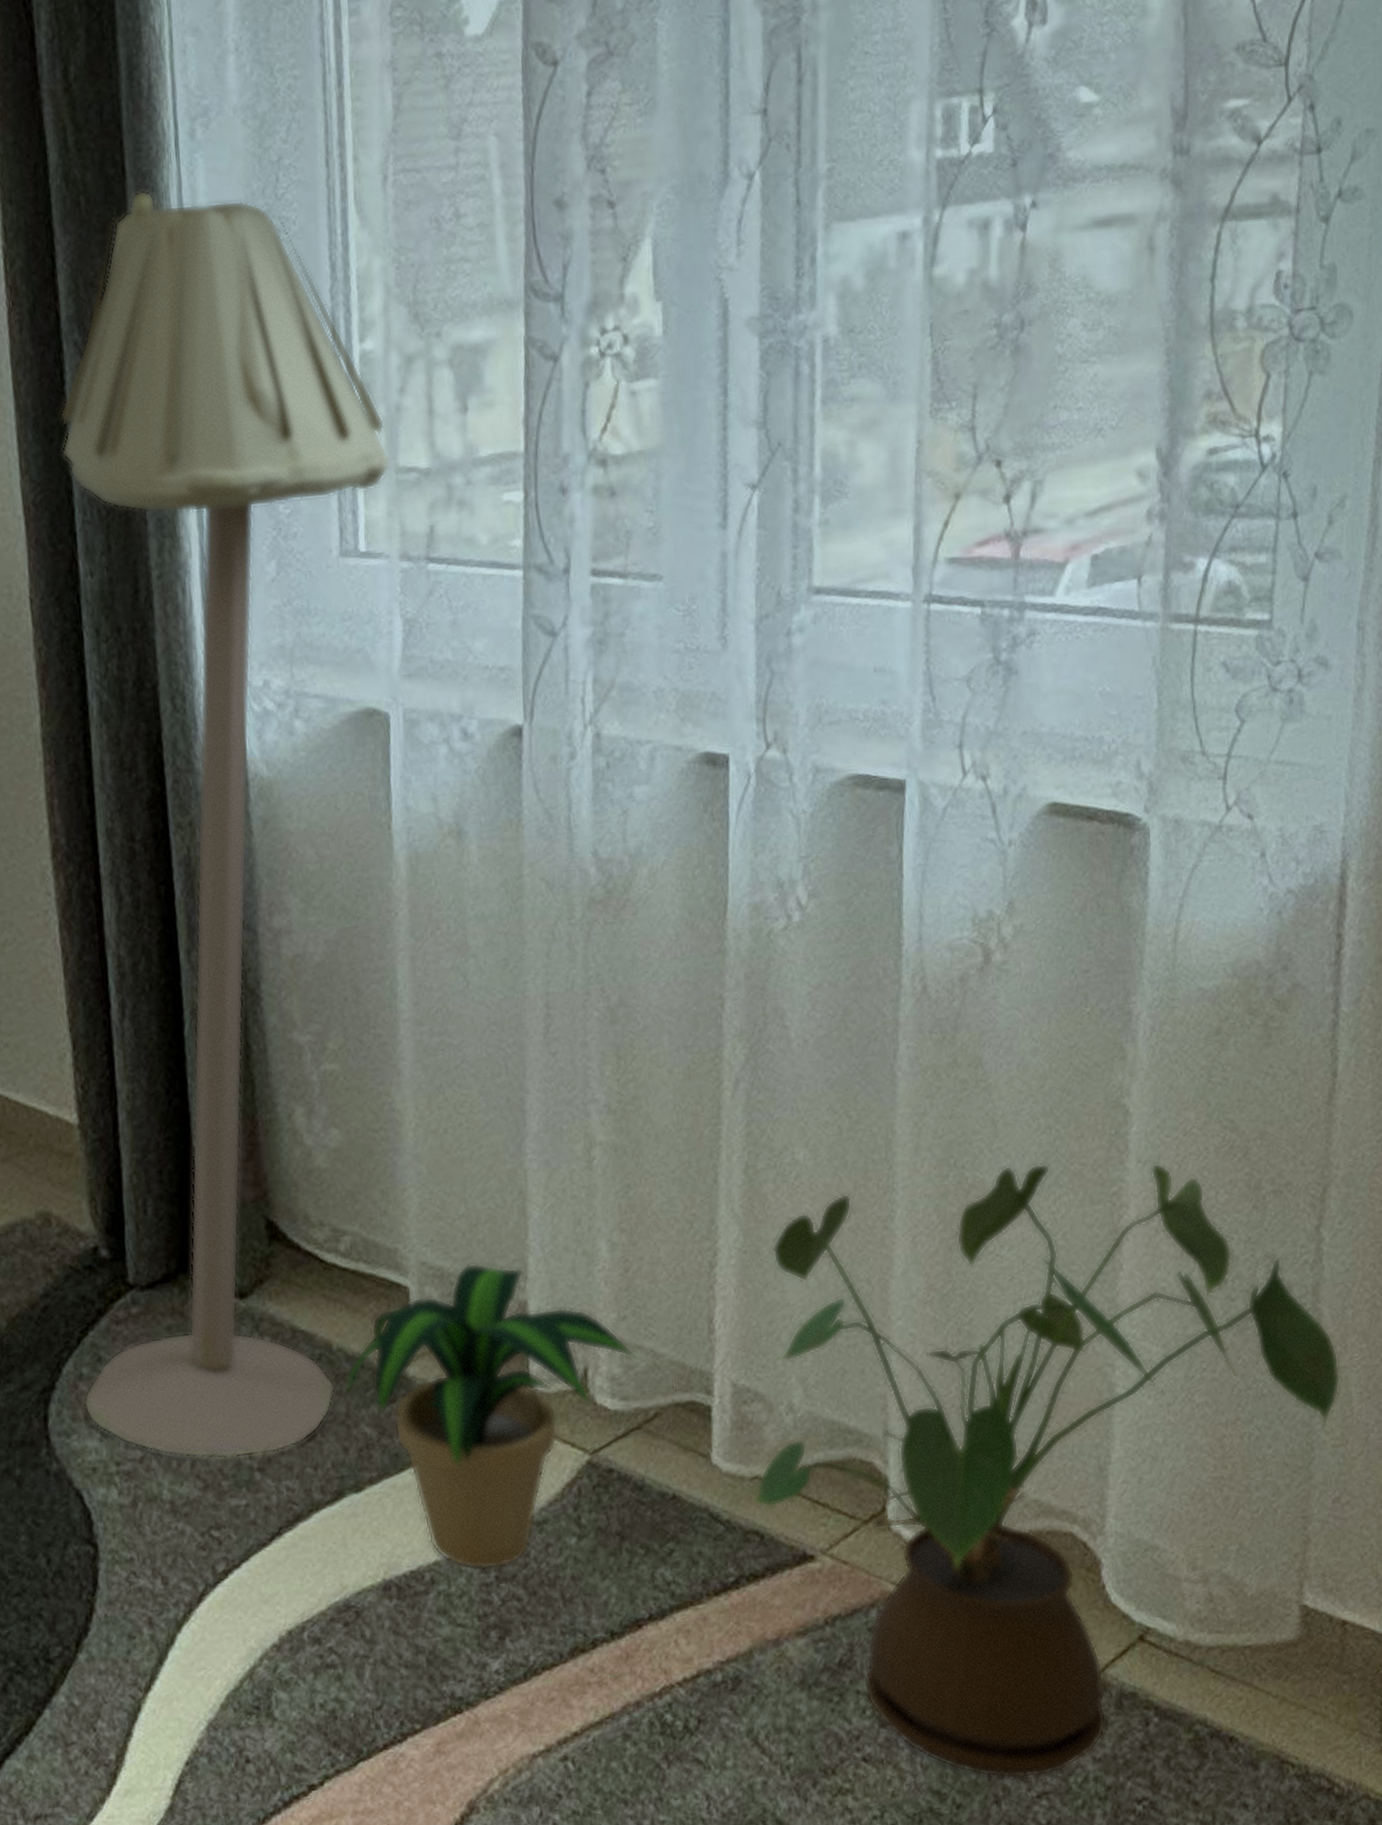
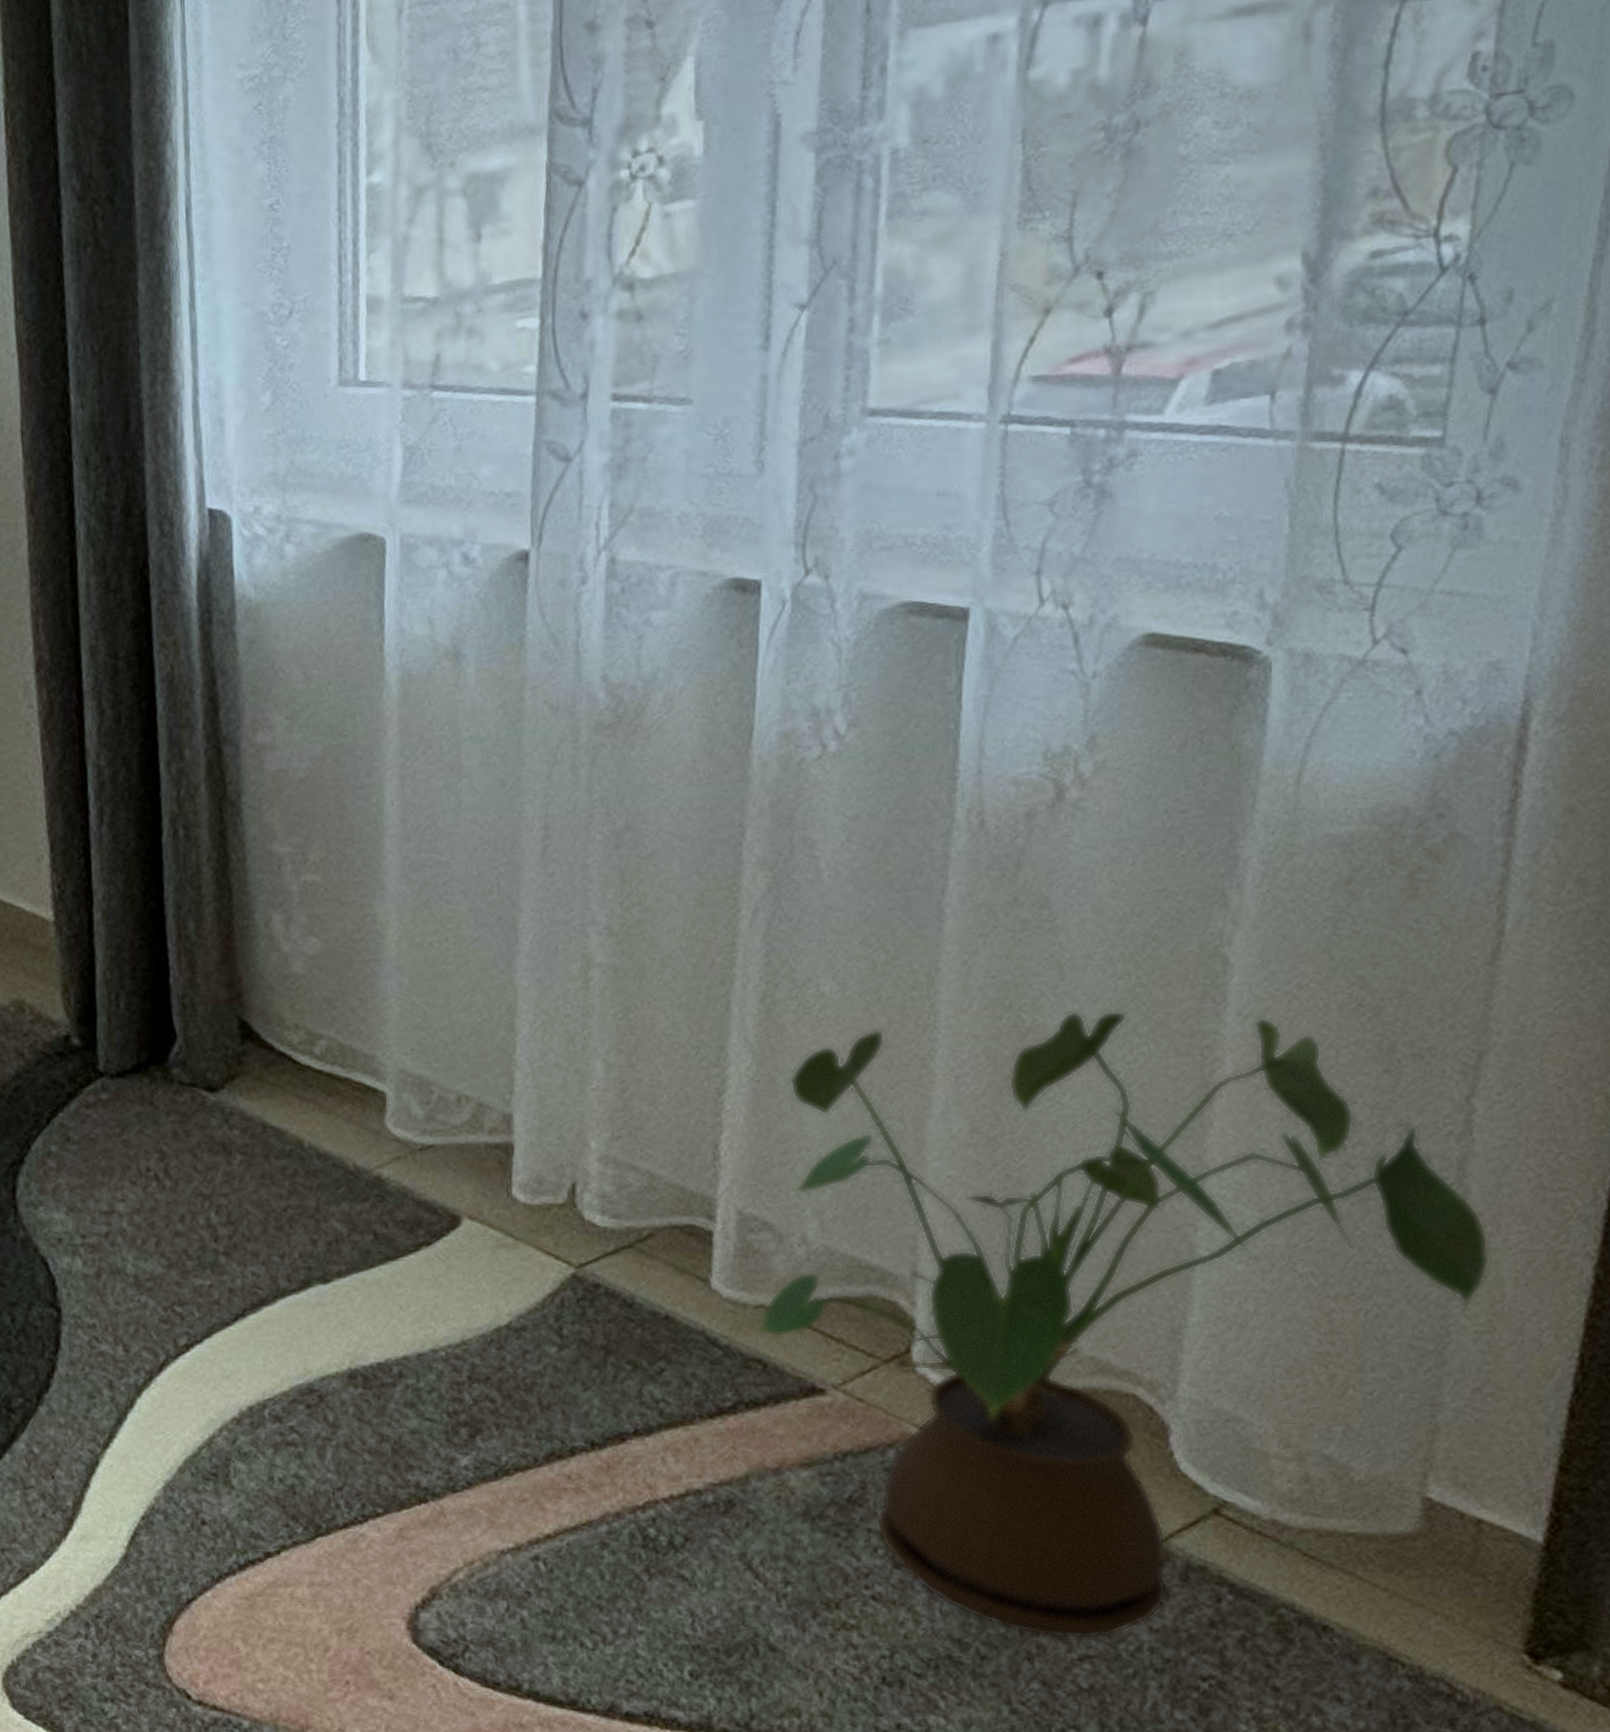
floor lamp: present [60,190,391,1459] -> none [51,38,397,1241]
potted plant: present [344,1262,639,1570] -> none [315,1073,634,1369]

